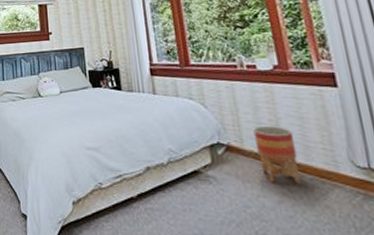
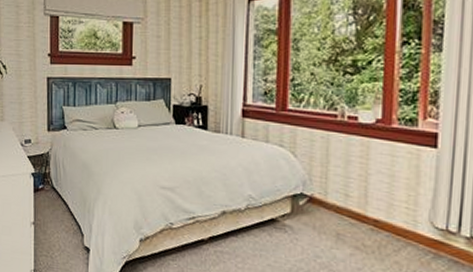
planter: present [253,126,301,185] -> none [339,180,380,240]

